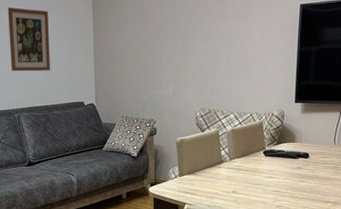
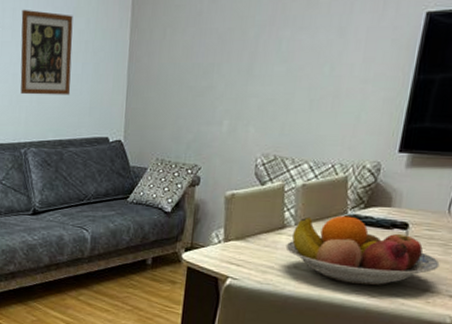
fruit bowl: none [225,151,334,202] -> present [285,215,440,286]

